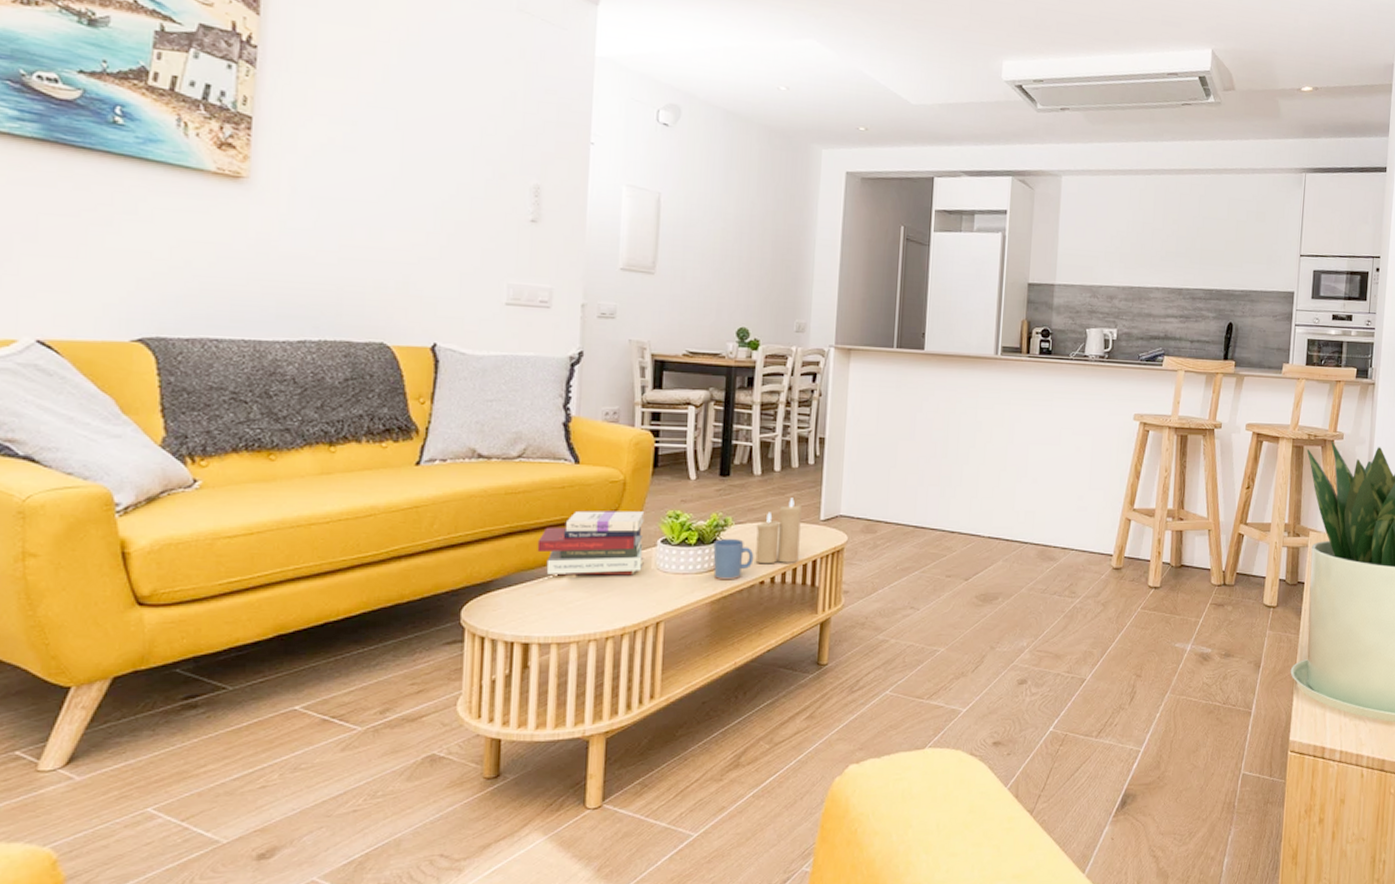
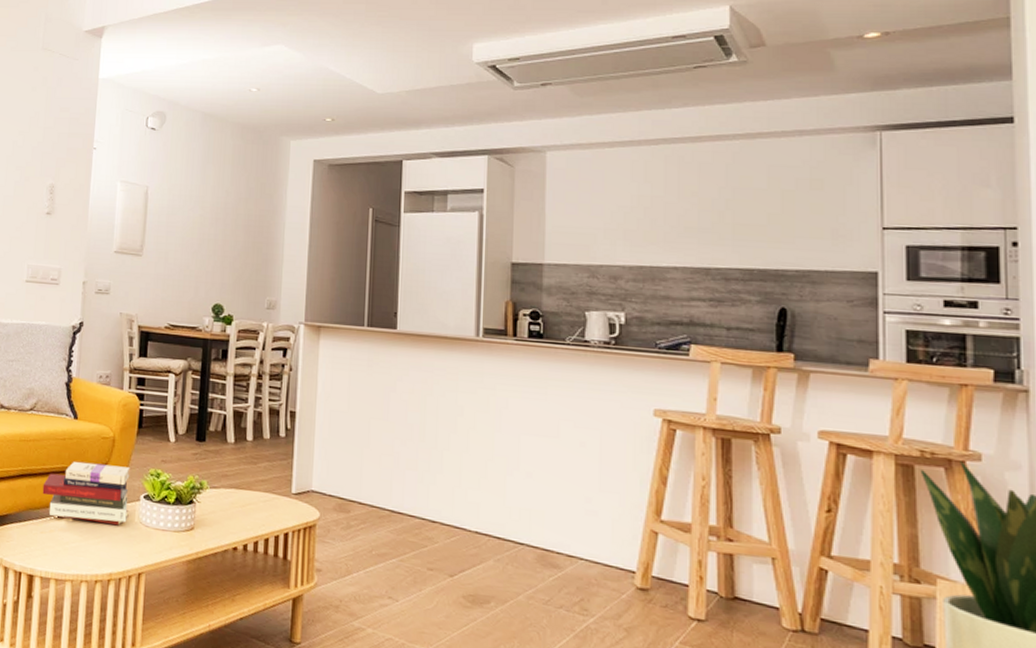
mug: present [713,538,754,580] -> none [189,501,228,543]
candle: present [755,498,802,564] -> none [229,468,273,533]

